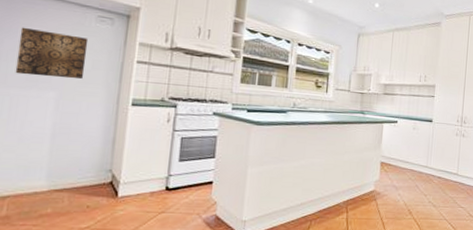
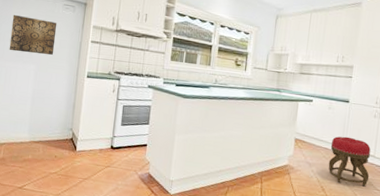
stool: none [414,156,454,205] -> present [328,136,371,187]

